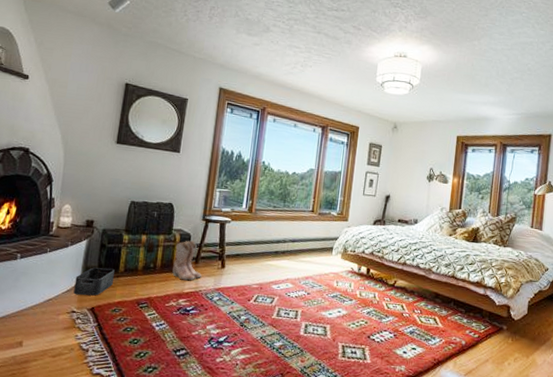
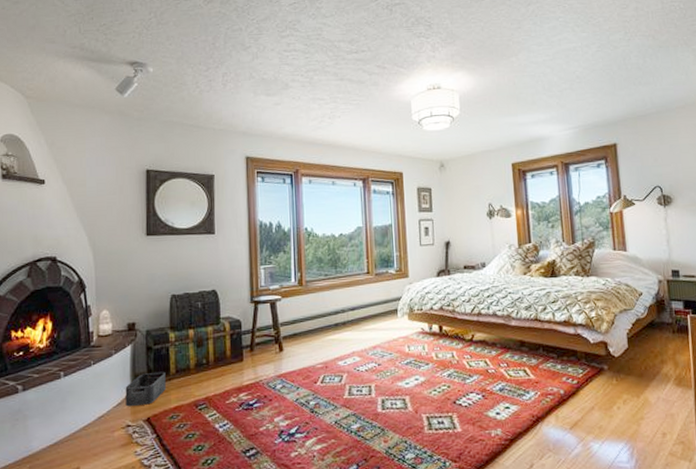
boots: present [172,240,202,281] -> none [226,327,261,372]

